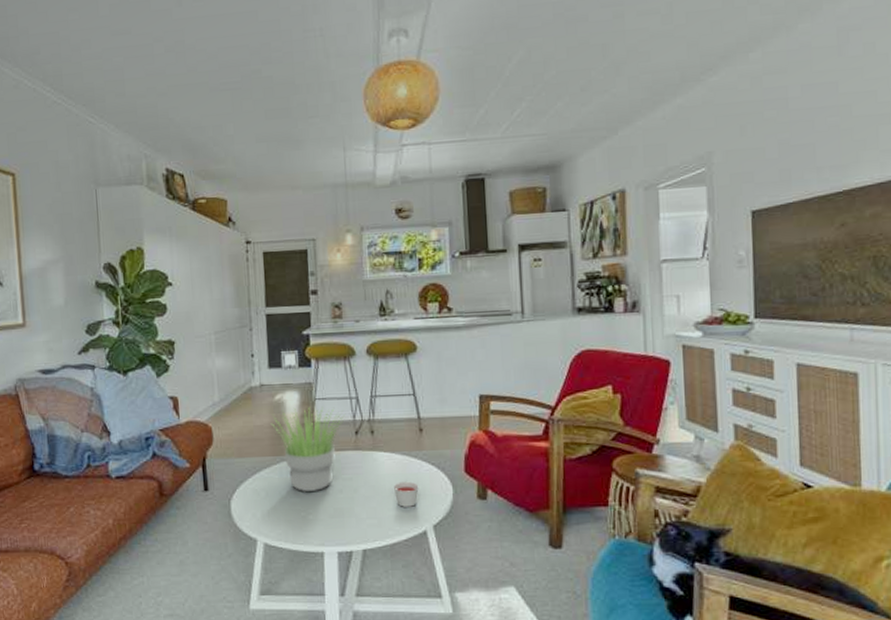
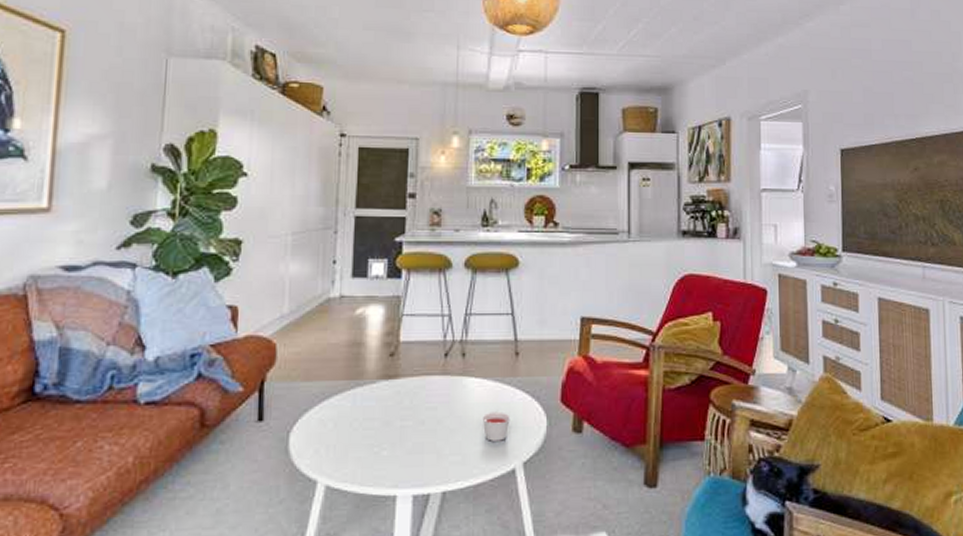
potted plant: present [270,407,345,493] -> none [347,323,435,424]

